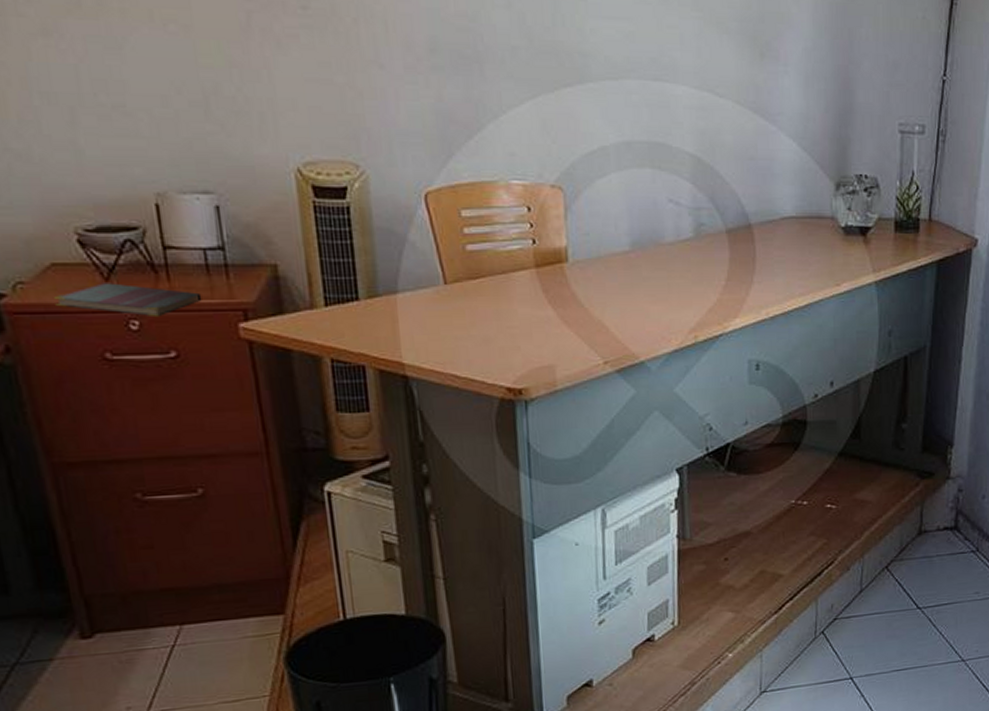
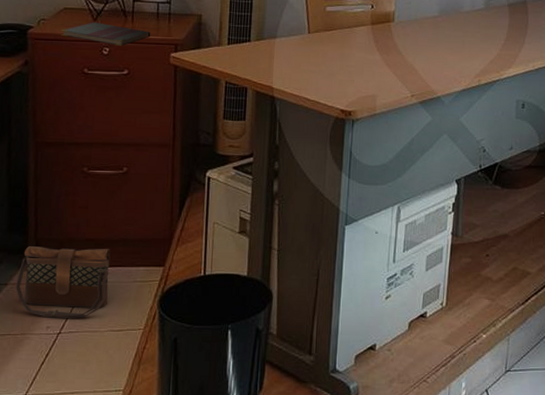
shoulder bag: none [65,598,210,696] -> present [16,246,111,319]

